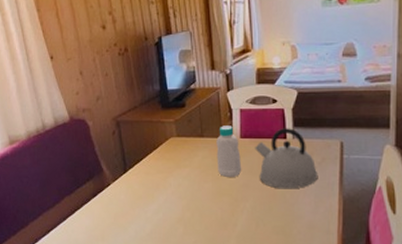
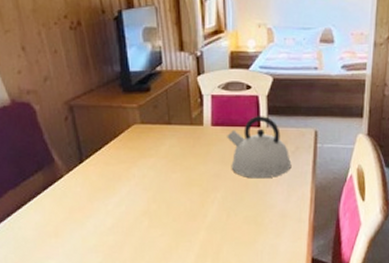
bottle: present [216,126,242,177] -> none [185,112,213,167]

